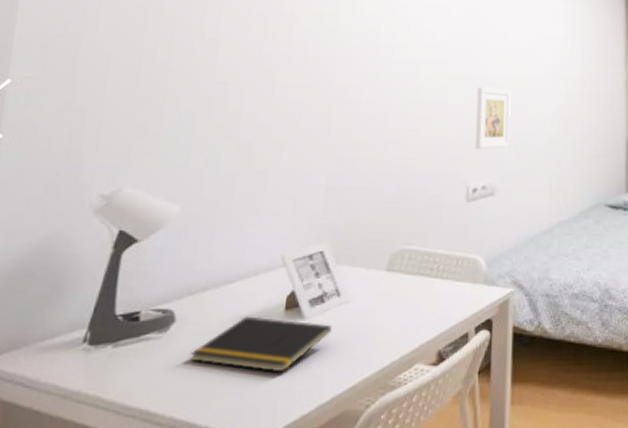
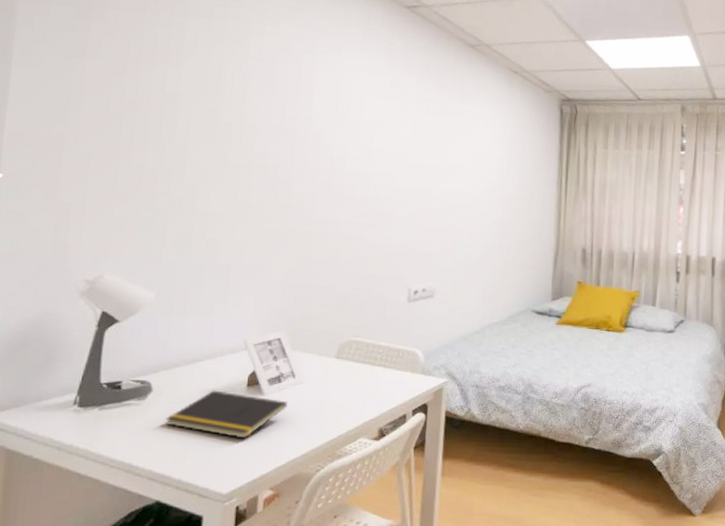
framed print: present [475,87,511,150] -> none [417,200,452,257]

